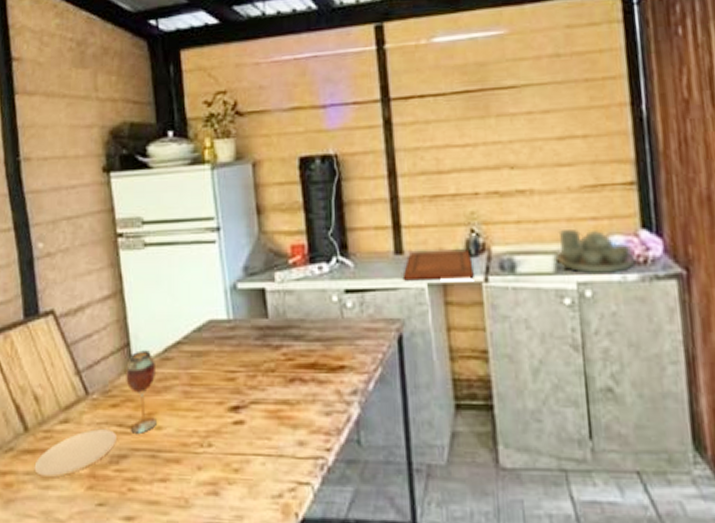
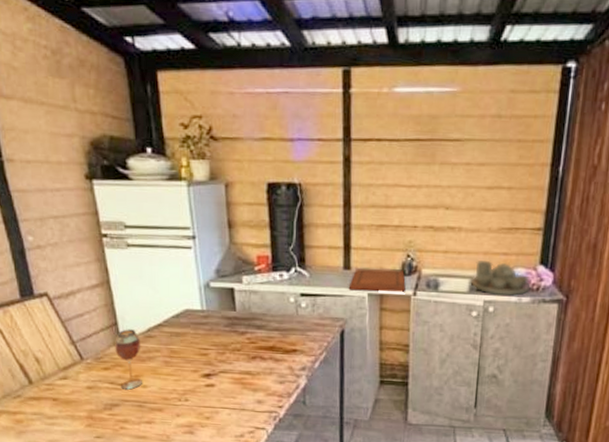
plate: present [34,429,117,478] -> none [40,385,109,418]

